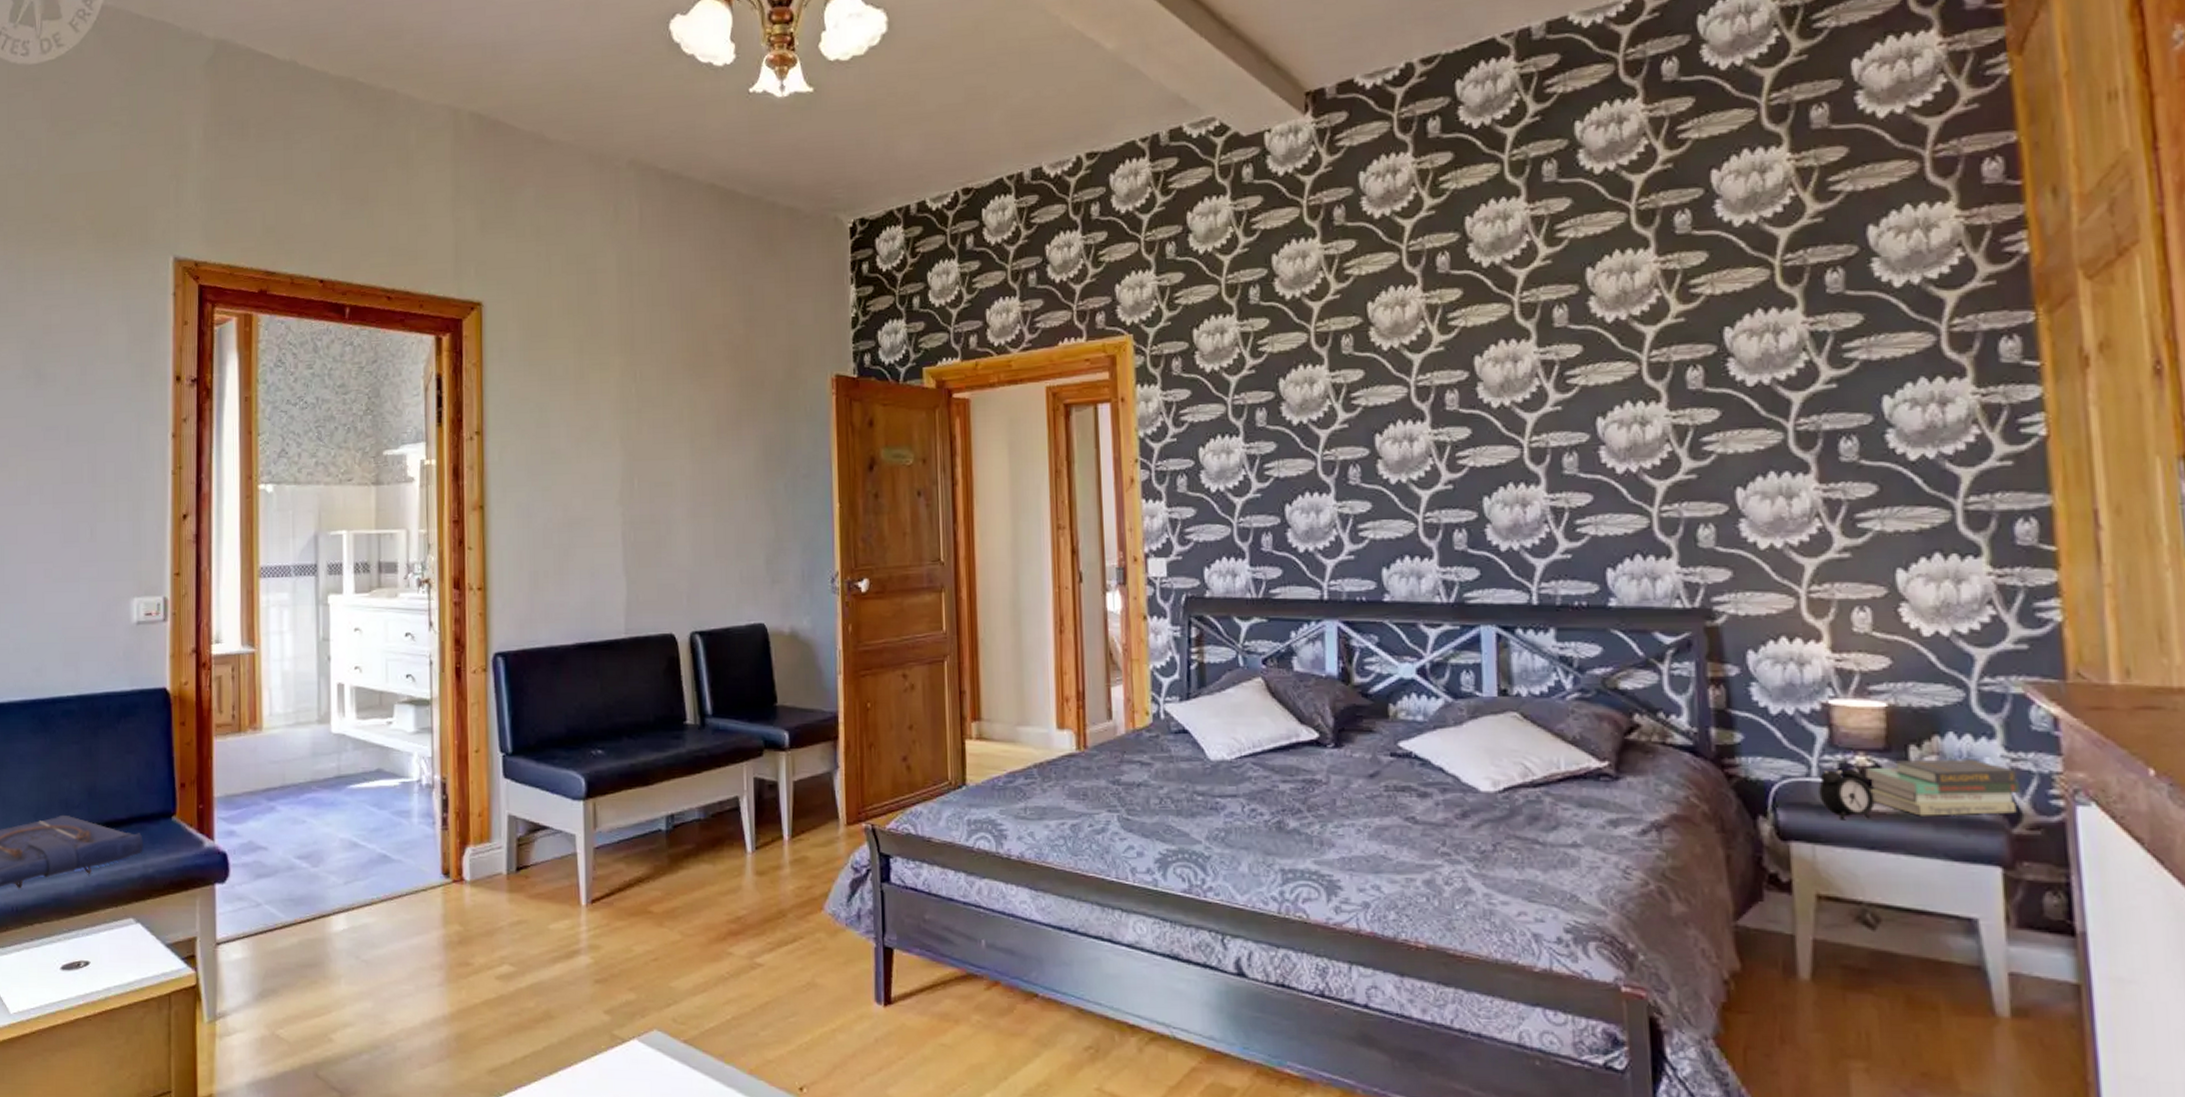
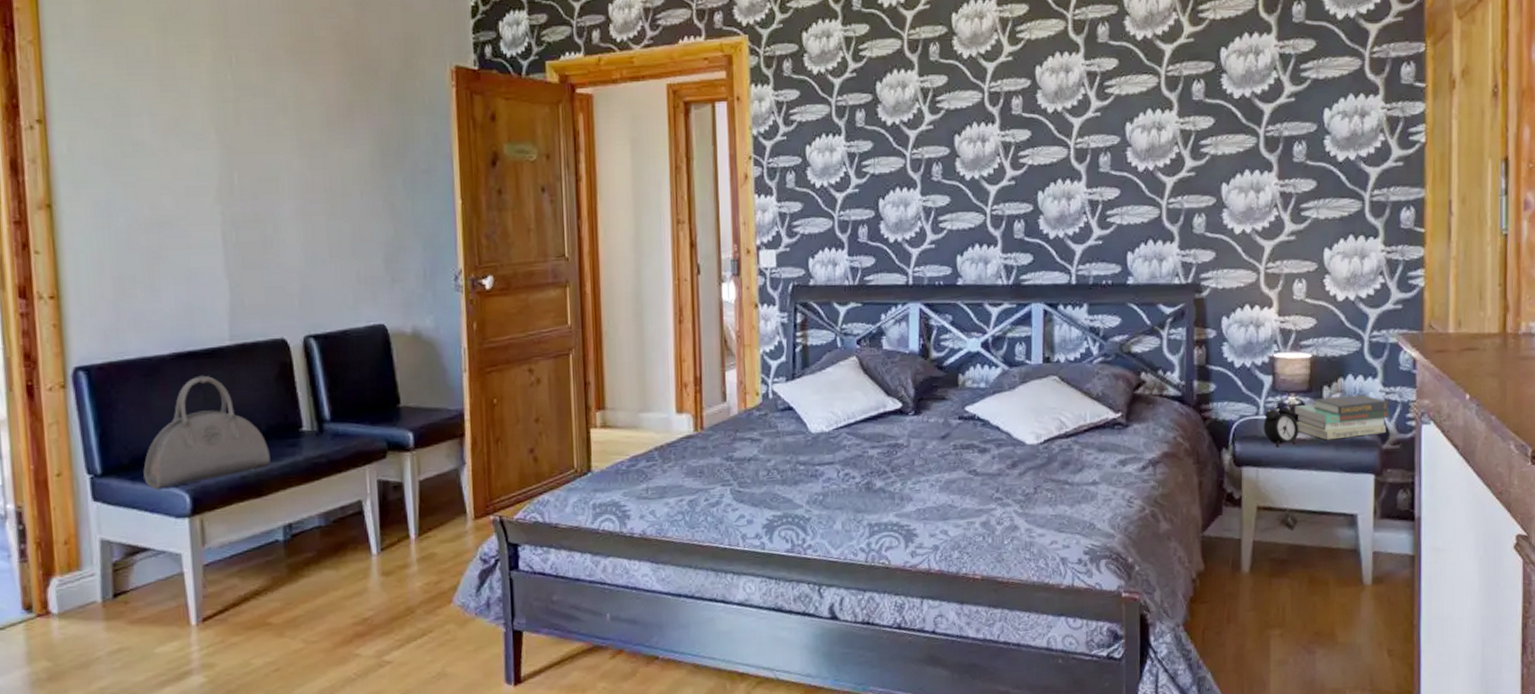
handbag: none [547,665,657,772] -> present [143,375,270,490]

